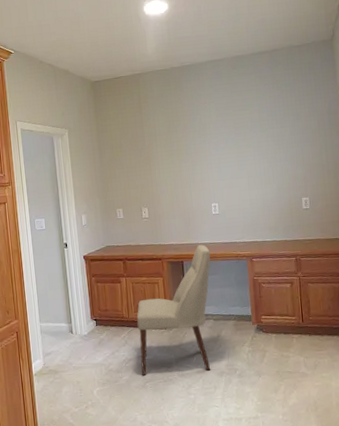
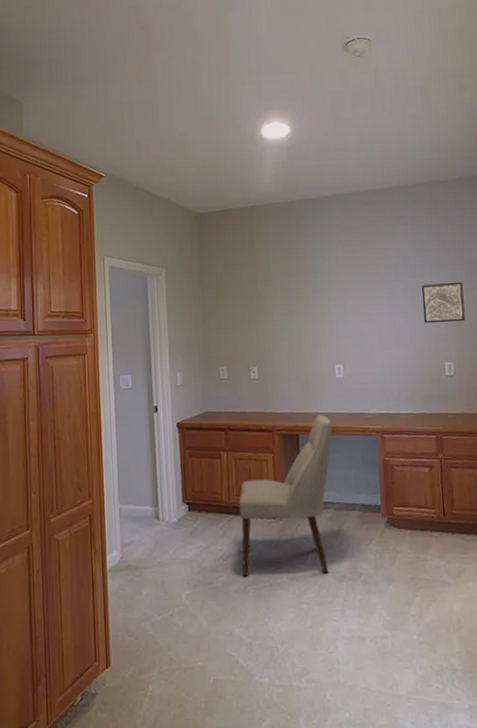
wall art: none [282,130,319,167] -> present [421,281,466,324]

